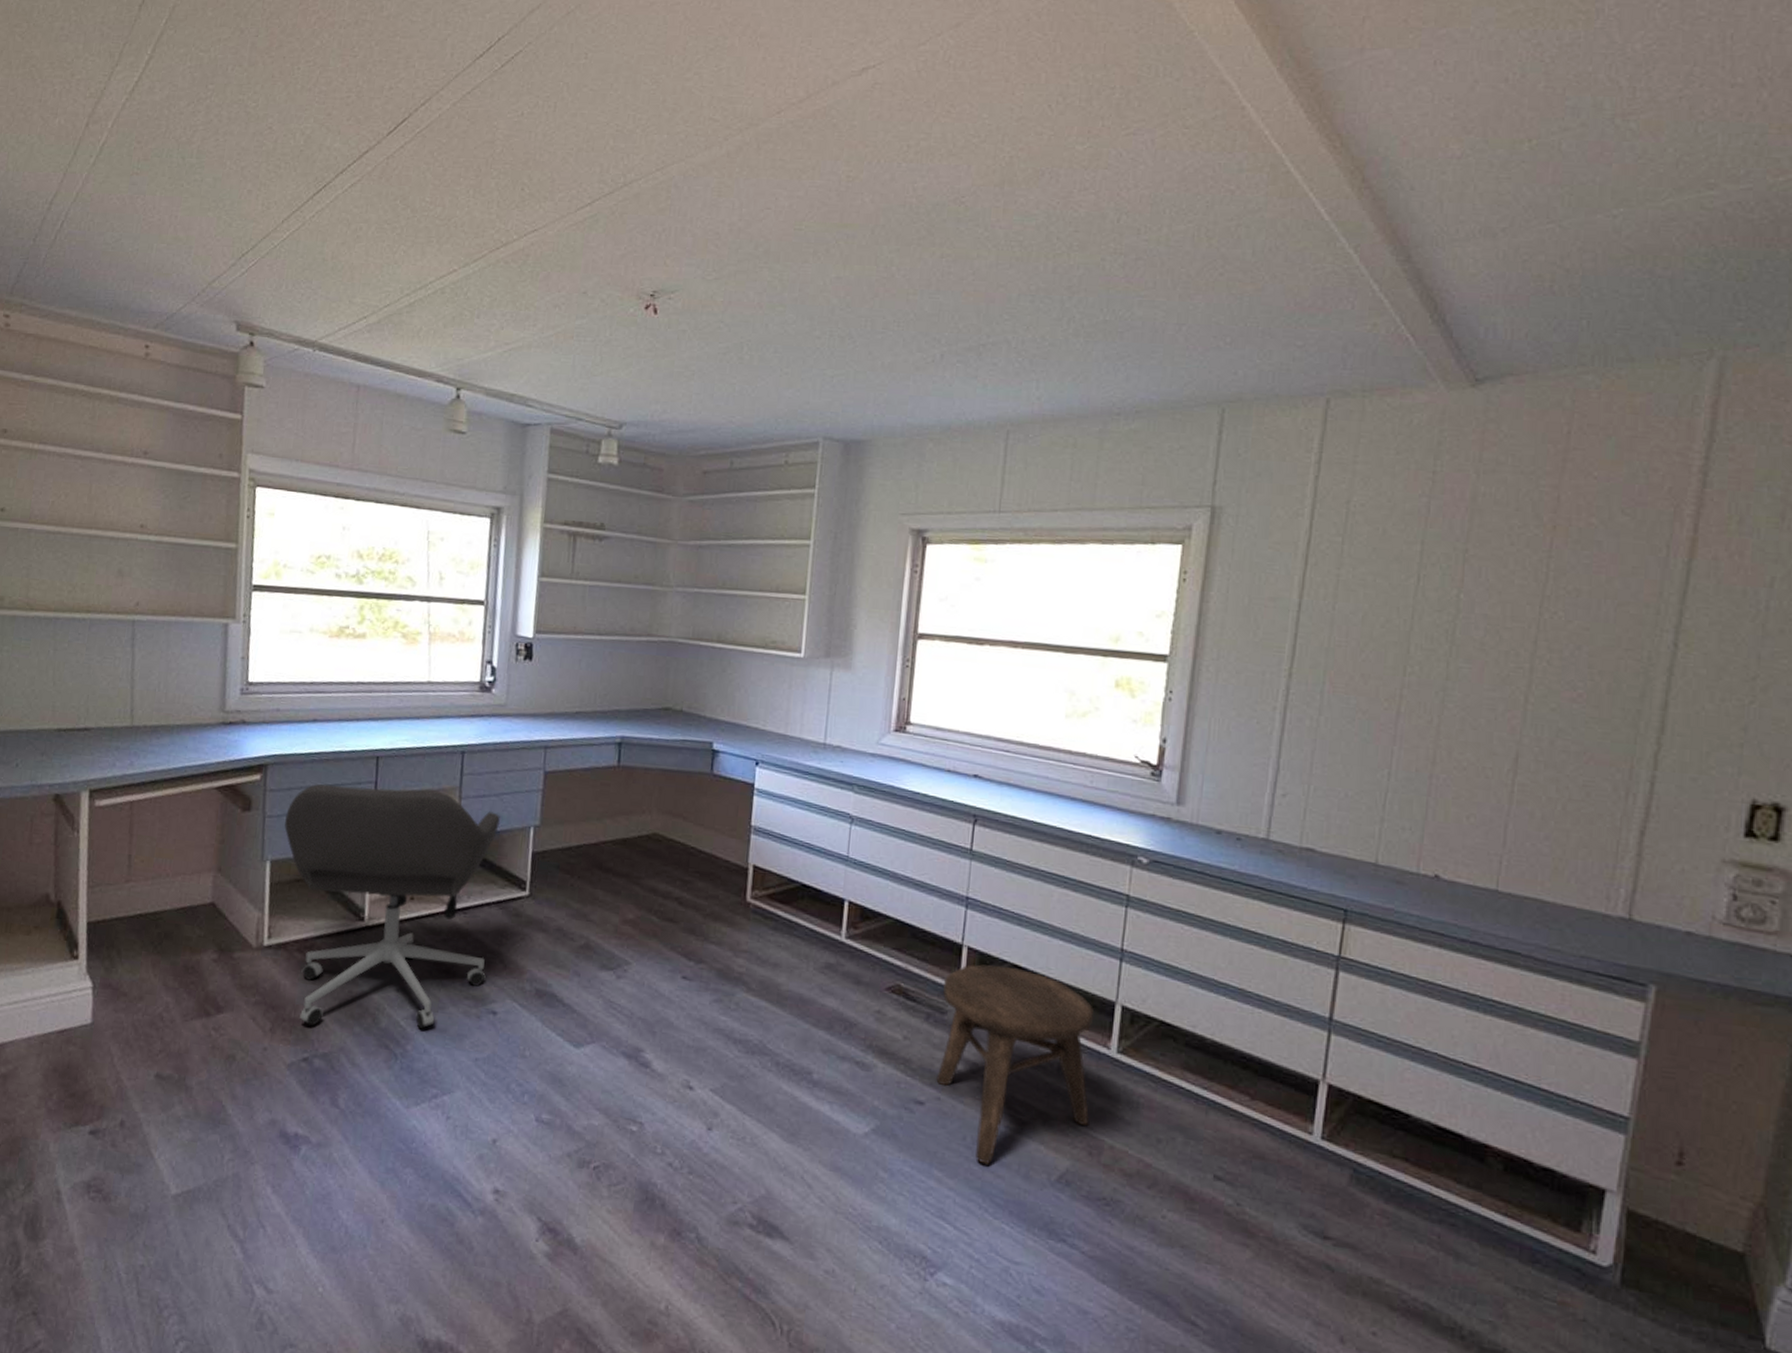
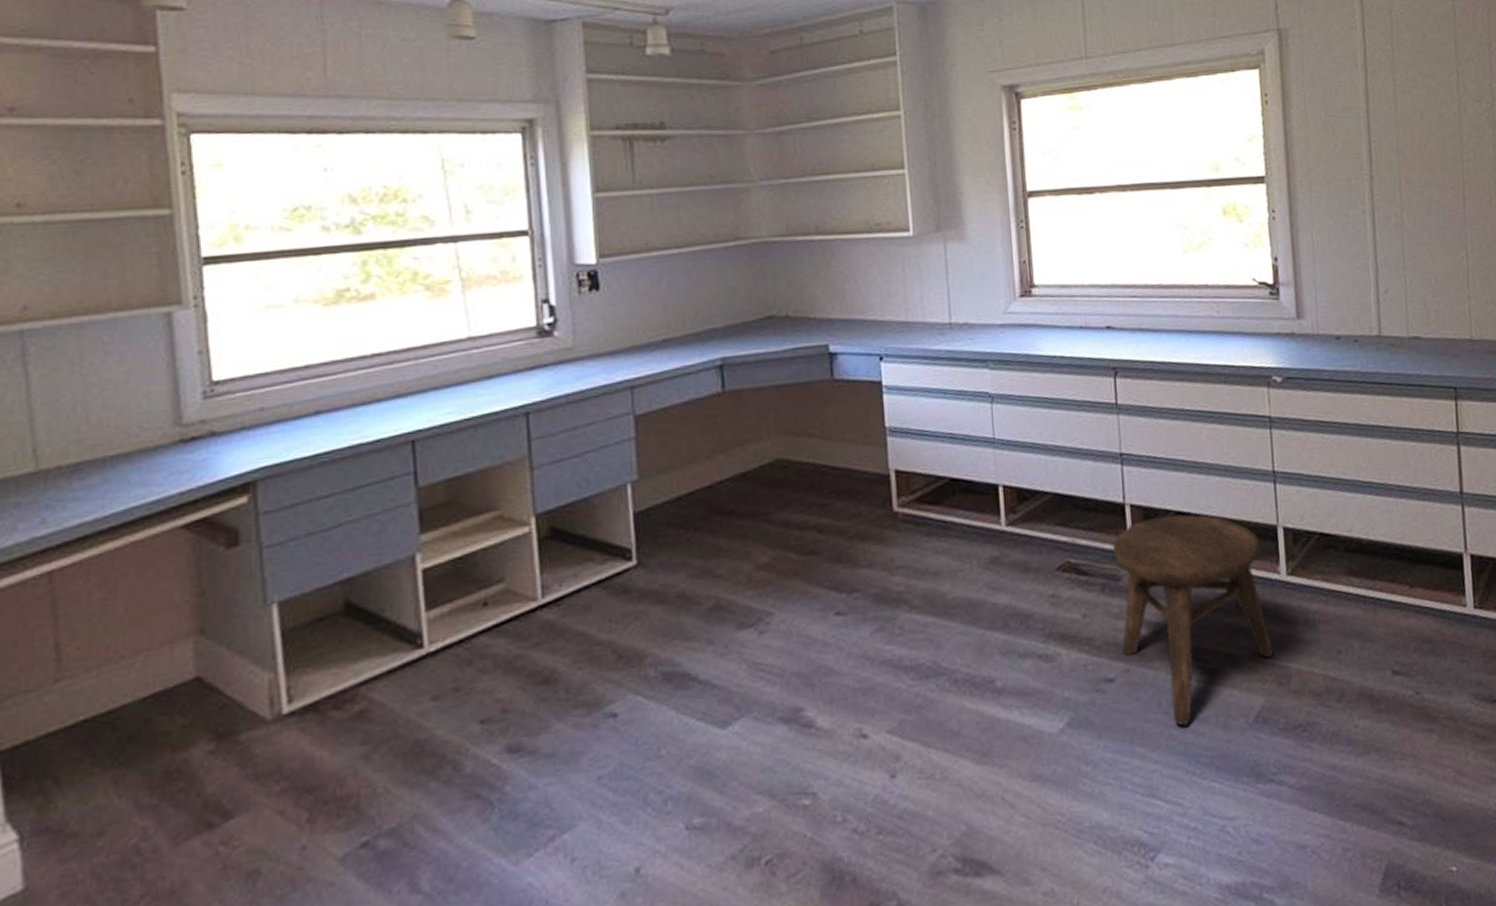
office chair: present [284,783,500,1029] -> none [292,466,597,799]

